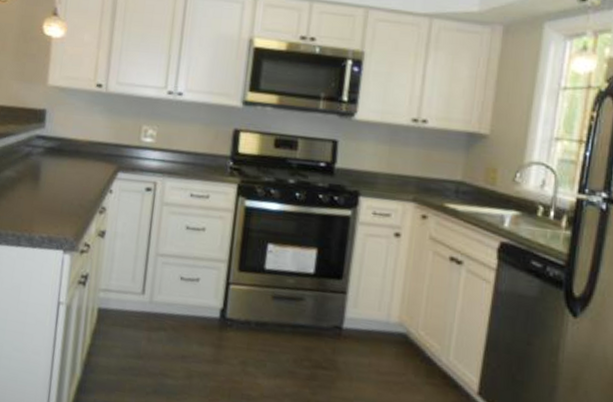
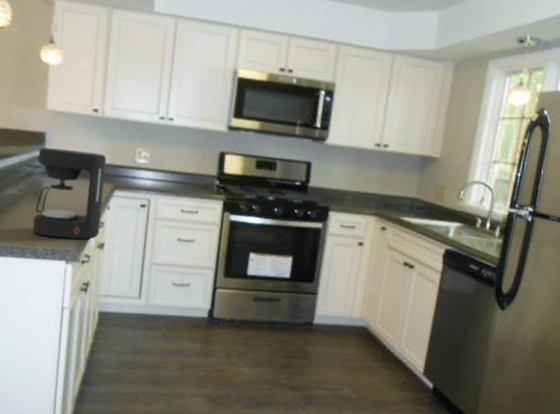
coffee maker: none [29,125,110,227] -> present [32,147,107,240]

